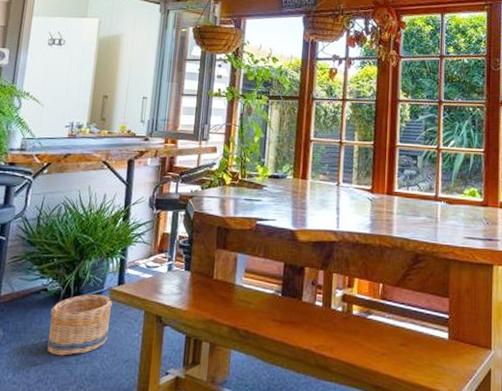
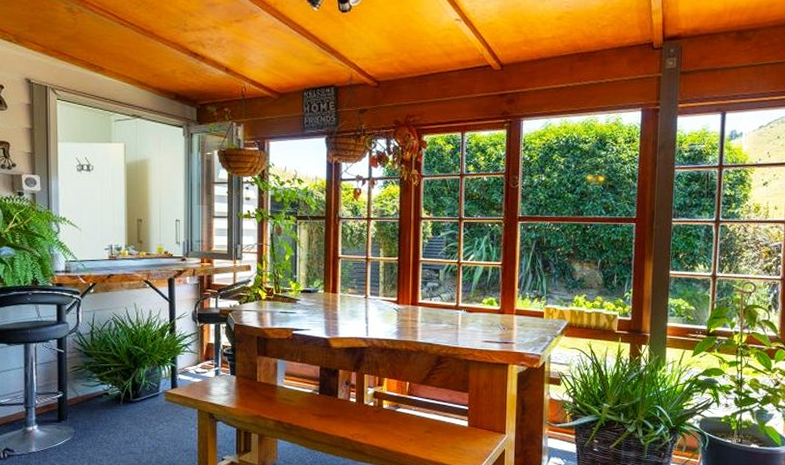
basket: present [47,294,113,356] -> none [114,397,168,448]

